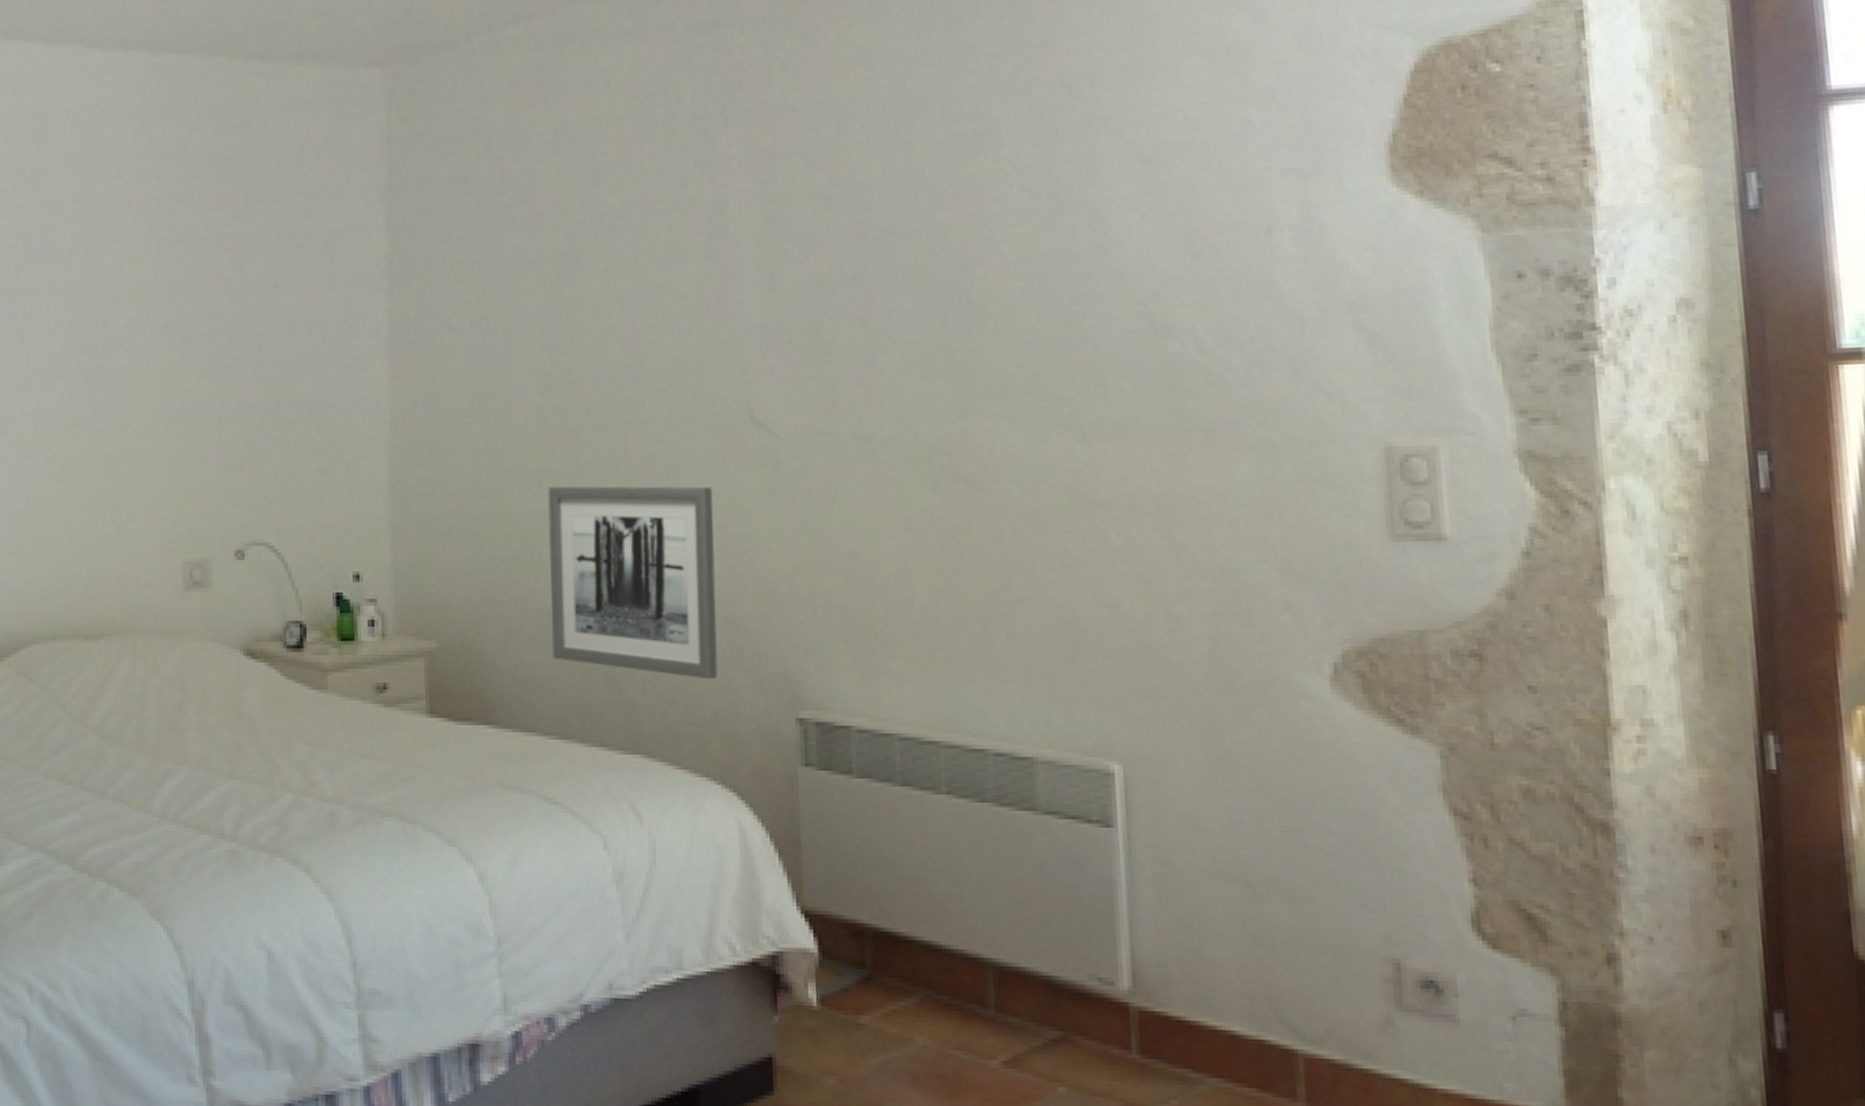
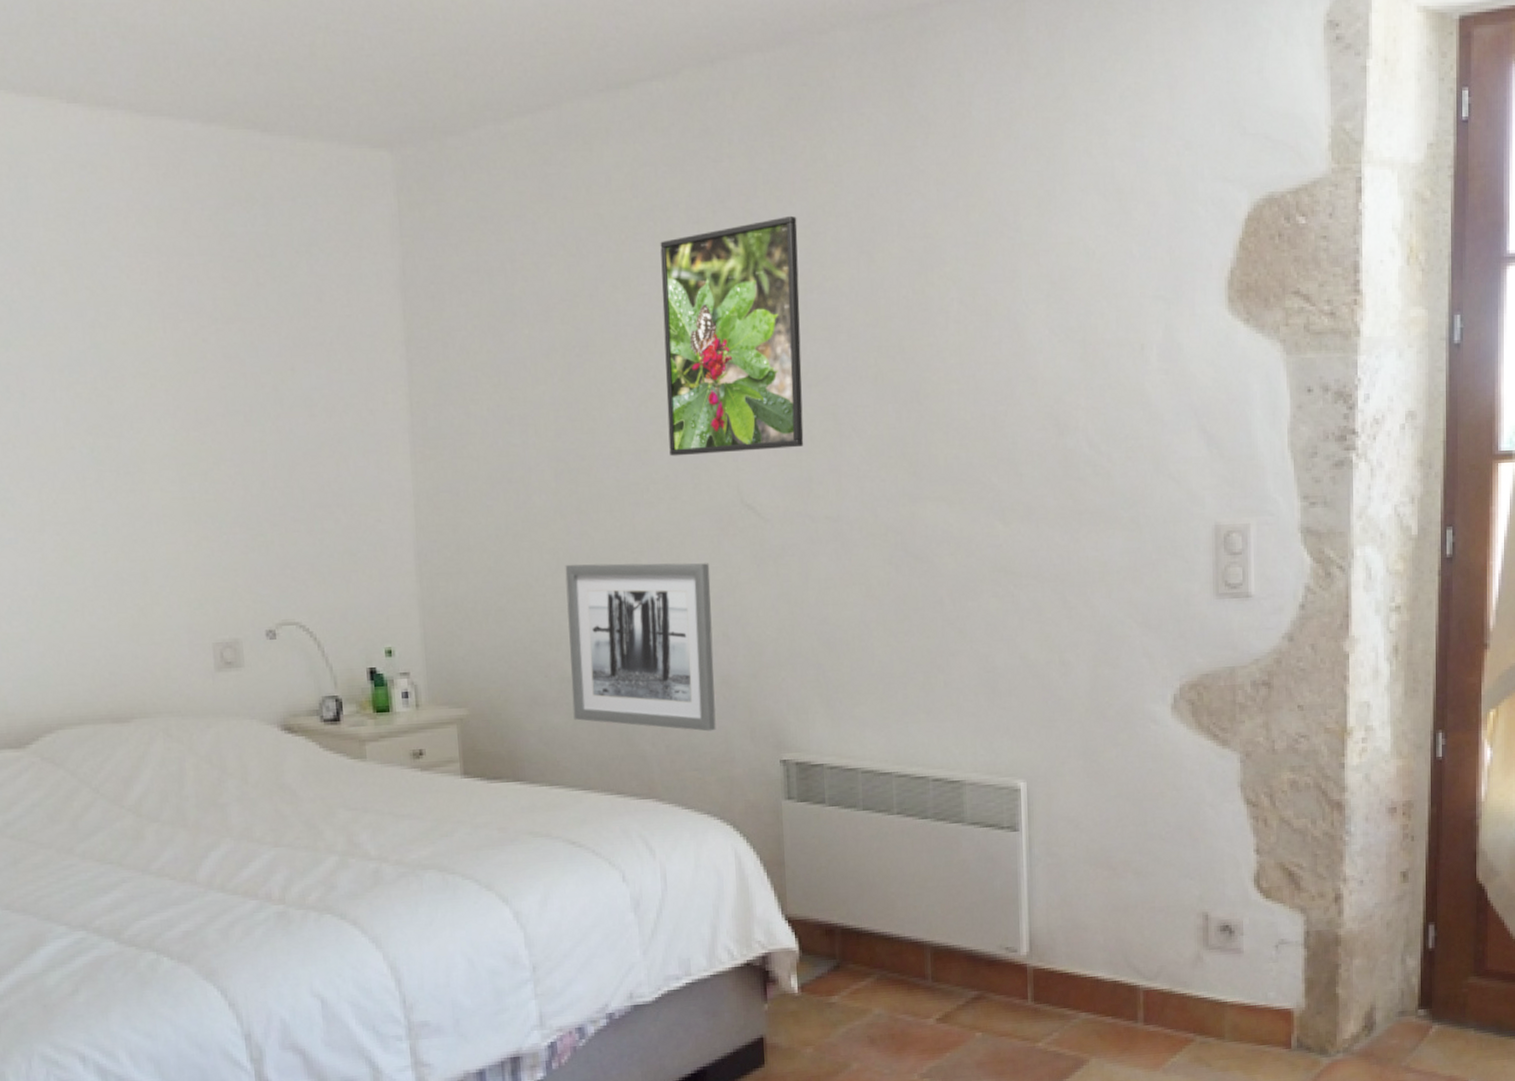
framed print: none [662,104,827,369] -> present [660,215,804,456]

